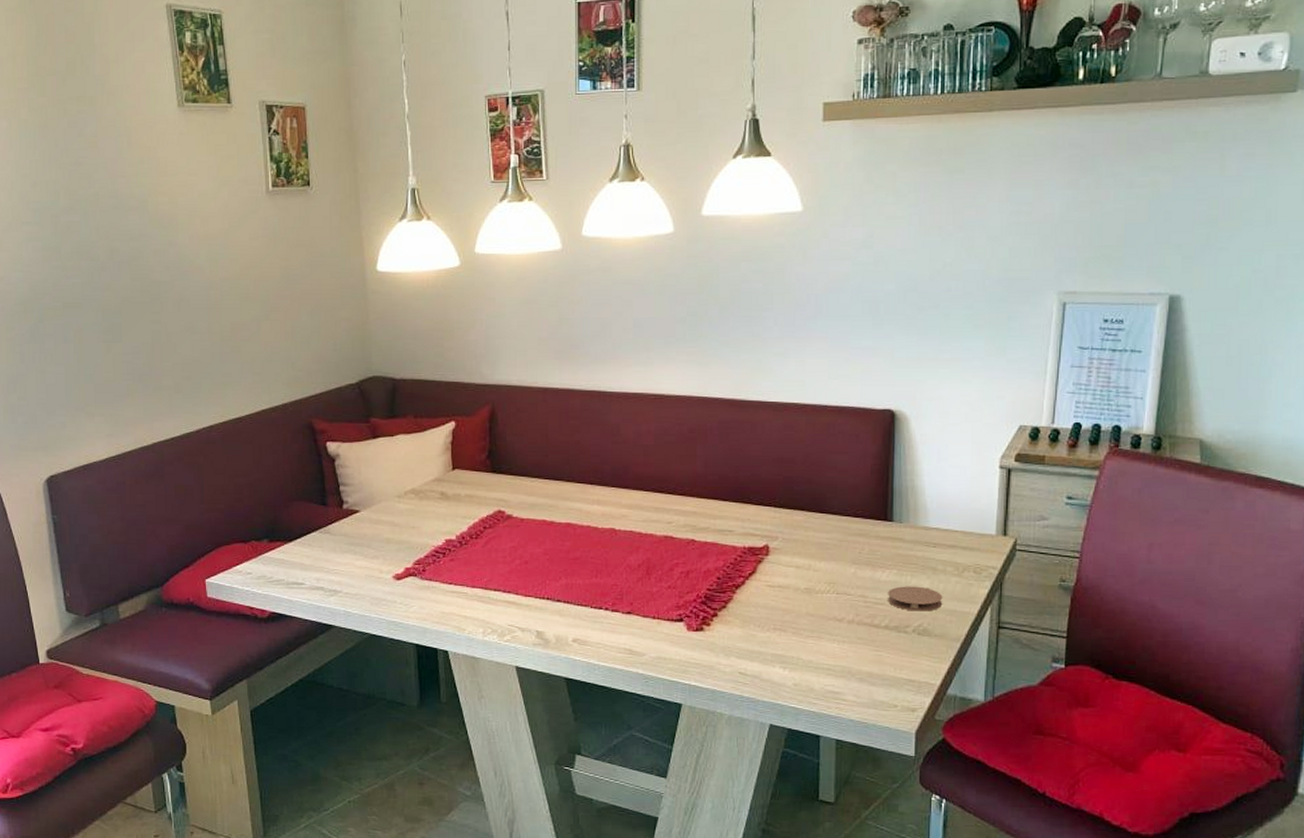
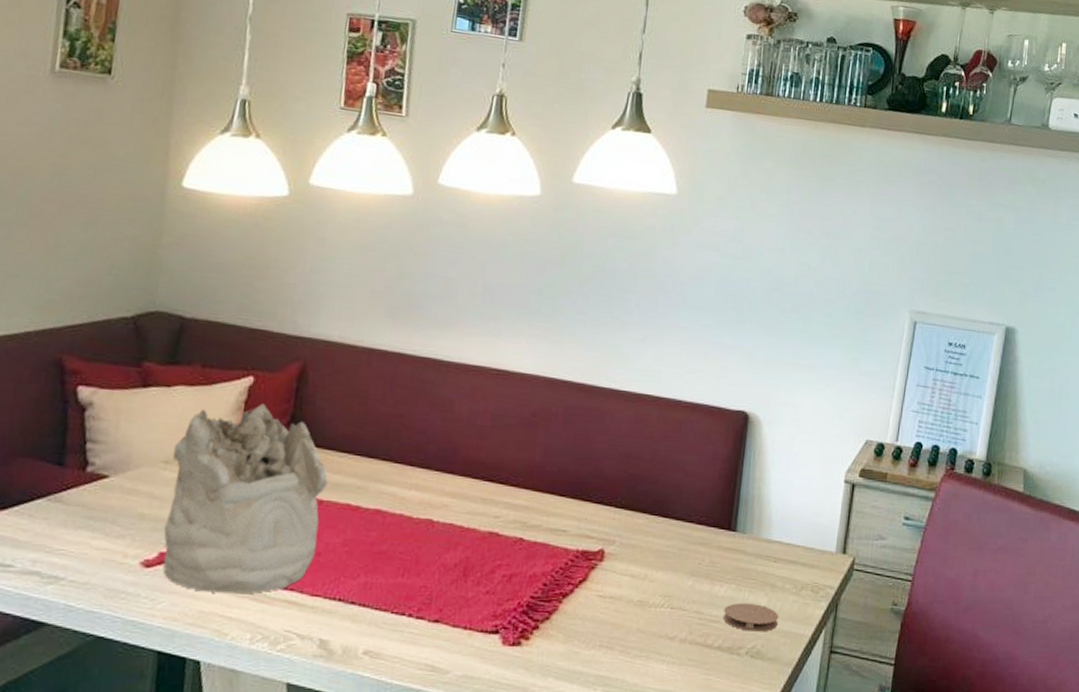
mineral sample: none [403,443,525,597] -> present [163,403,328,594]

